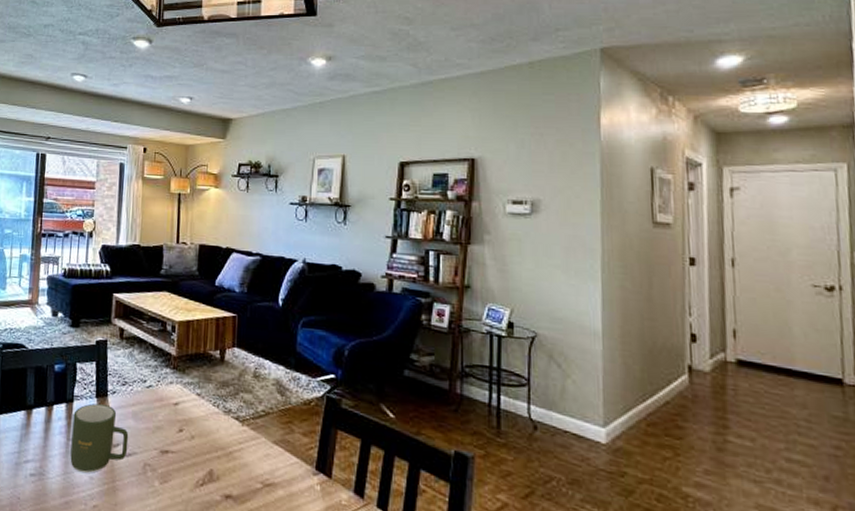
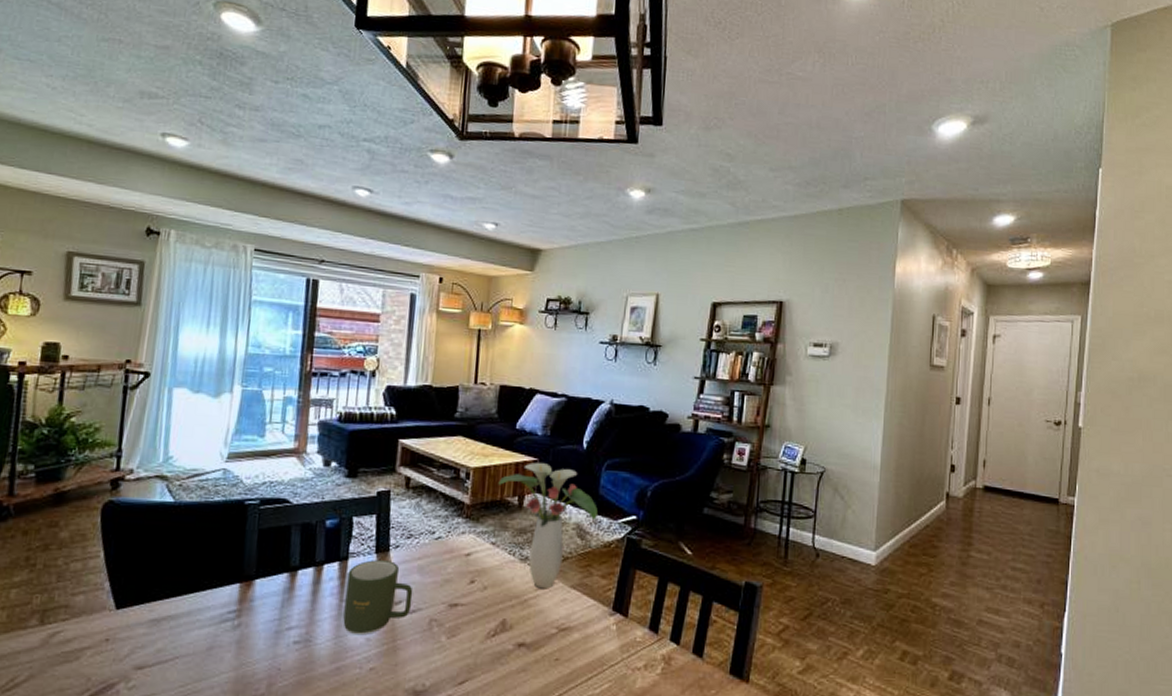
flower arrangement: none [201,318,296,444] -> present [498,463,598,591]

